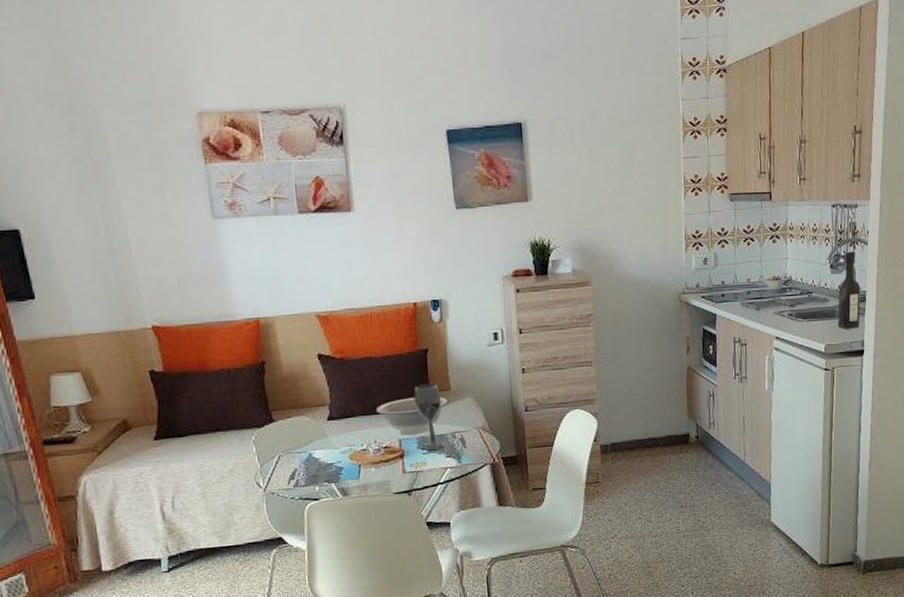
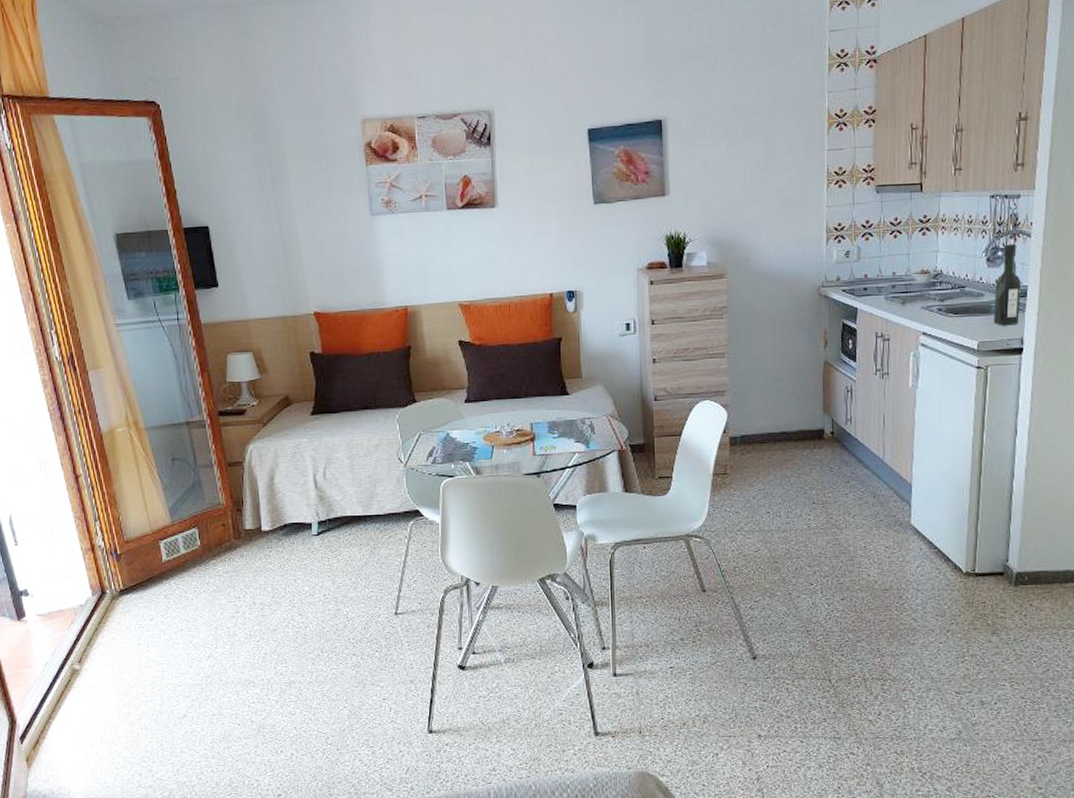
bowl: present [375,396,448,436] -> none [509,383,579,420]
wine glass: present [413,383,446,451] -> none [546,371,575,436]

